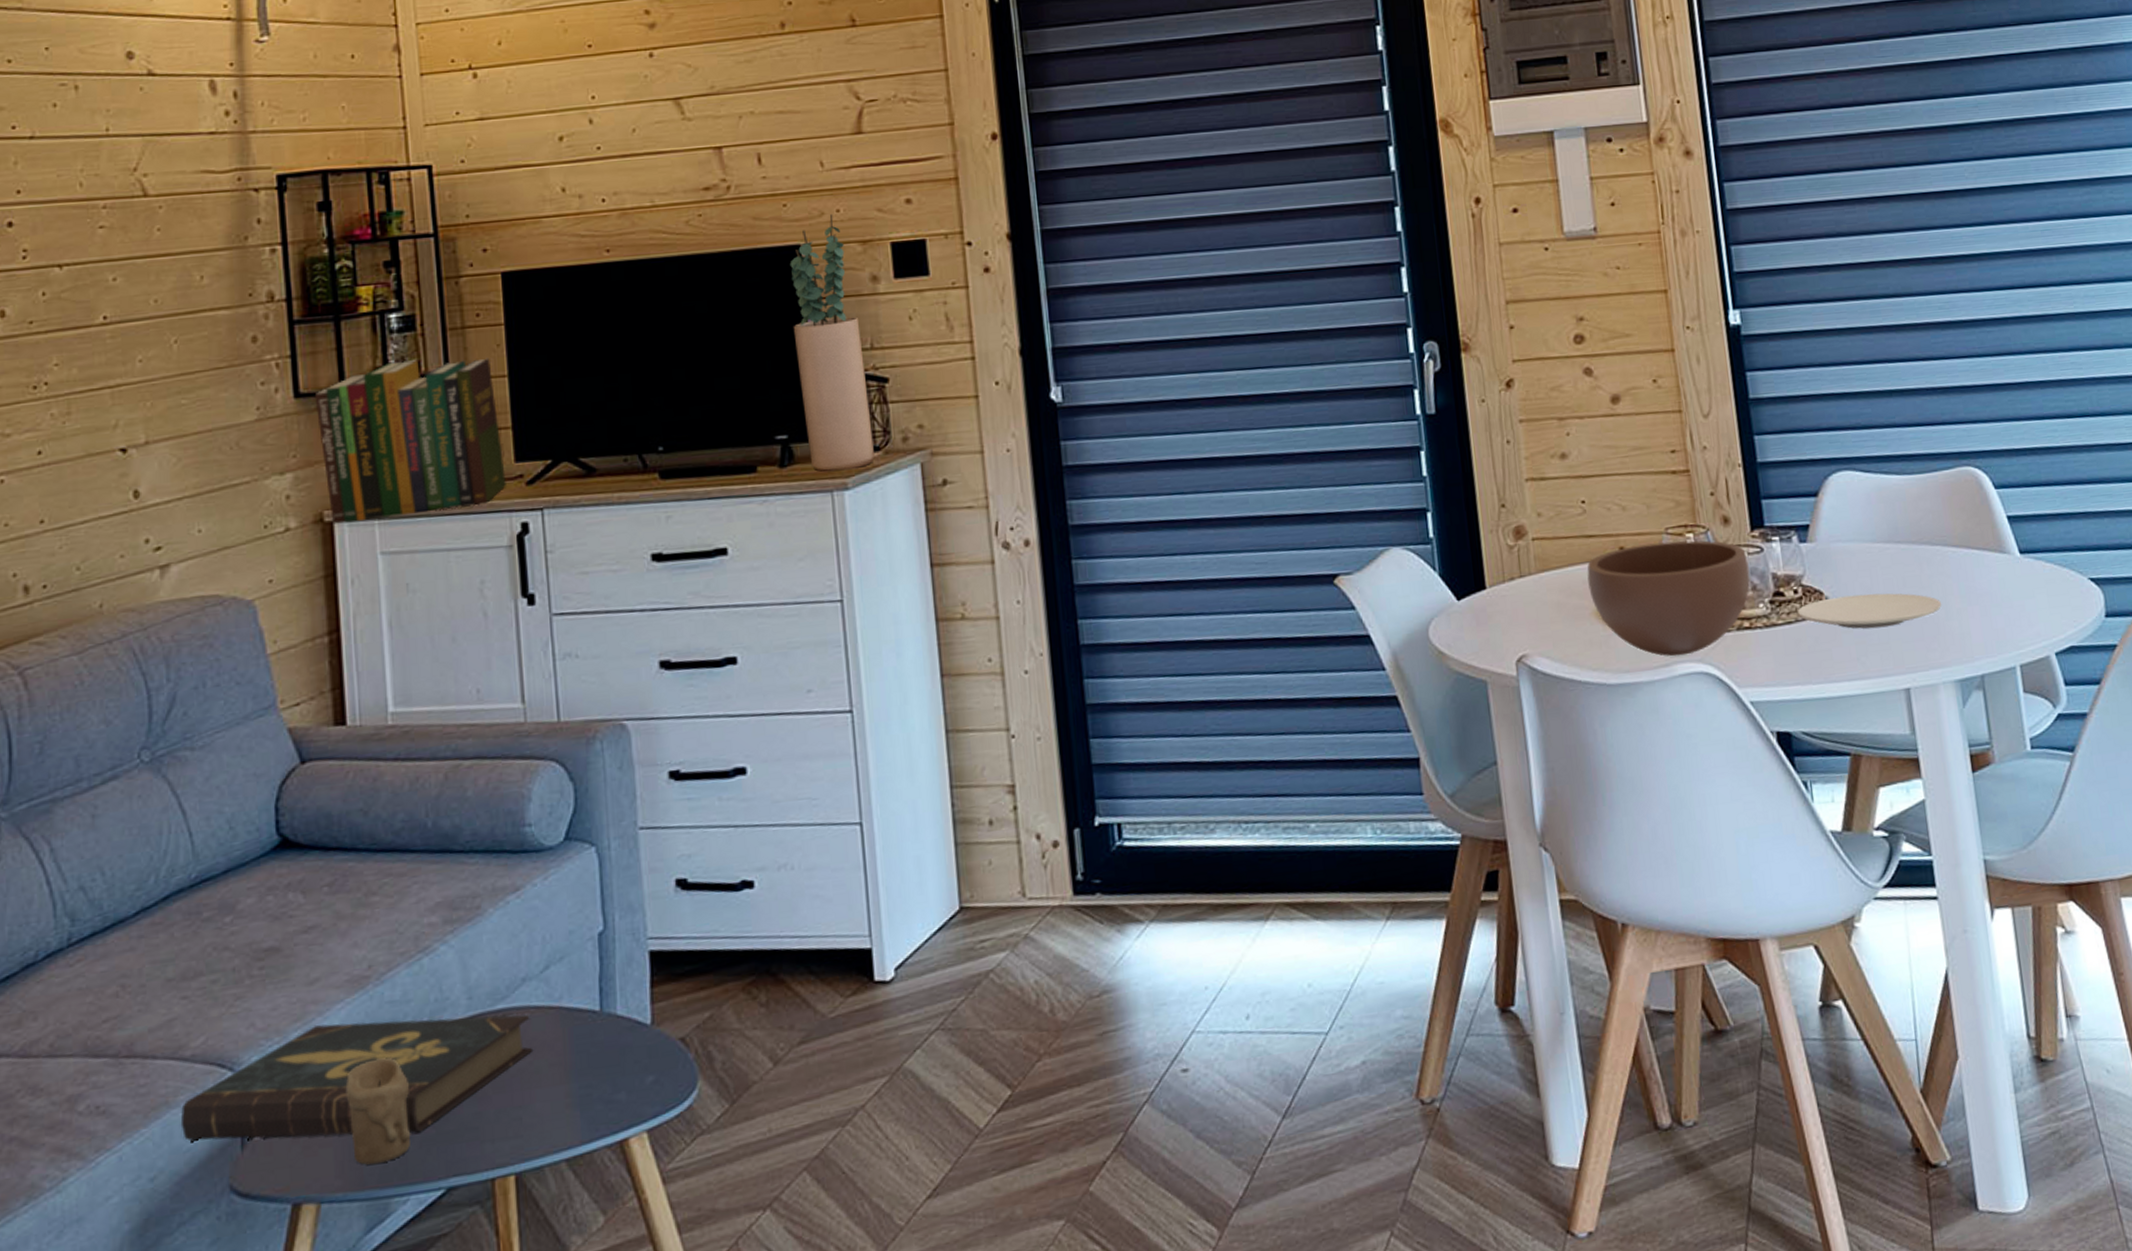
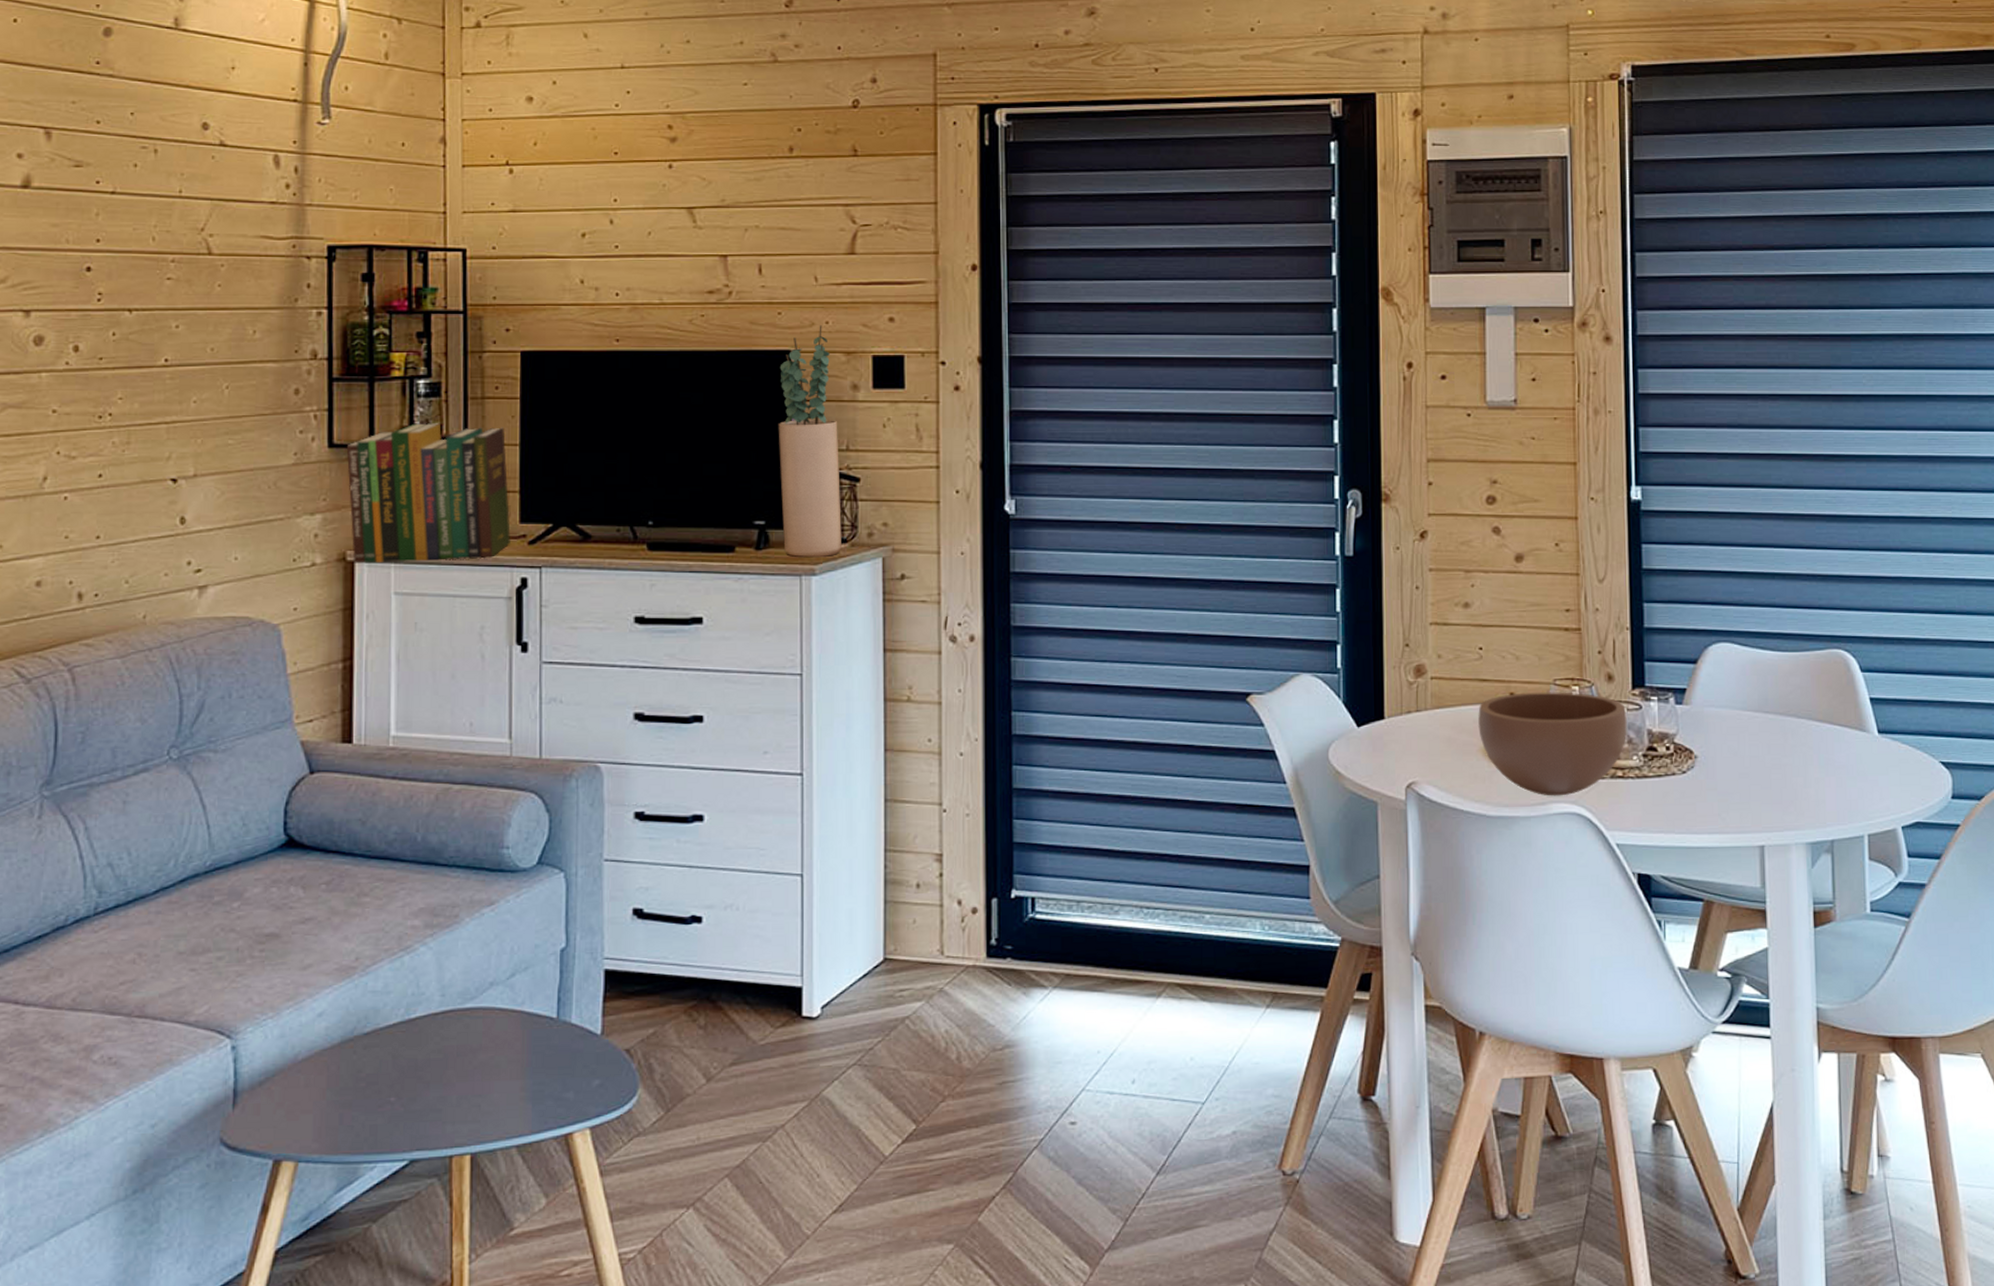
book: present [180,1014,534,1141] -> none [181,1006,495,1109]
candle: present [345,1057,411,1165] -> none [327,1040,383,1132]
plate: present [1797,593,1942,629] -> none [1667,756,1802,789]

